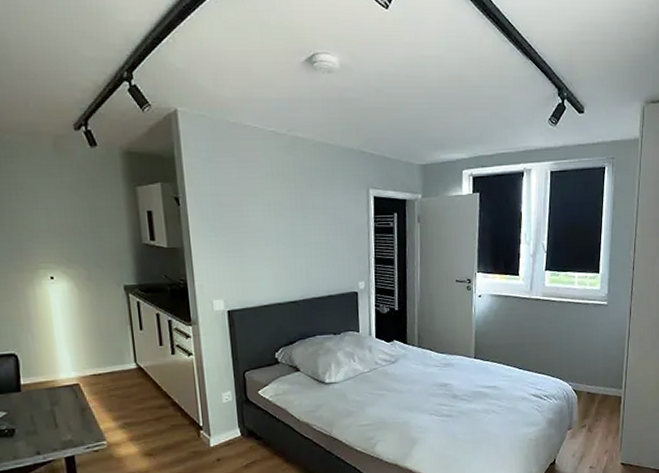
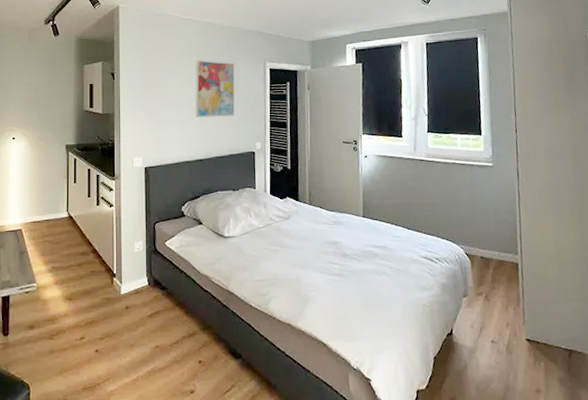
wall art: none [283,184,334,254] -> present [195,60,235,118]

